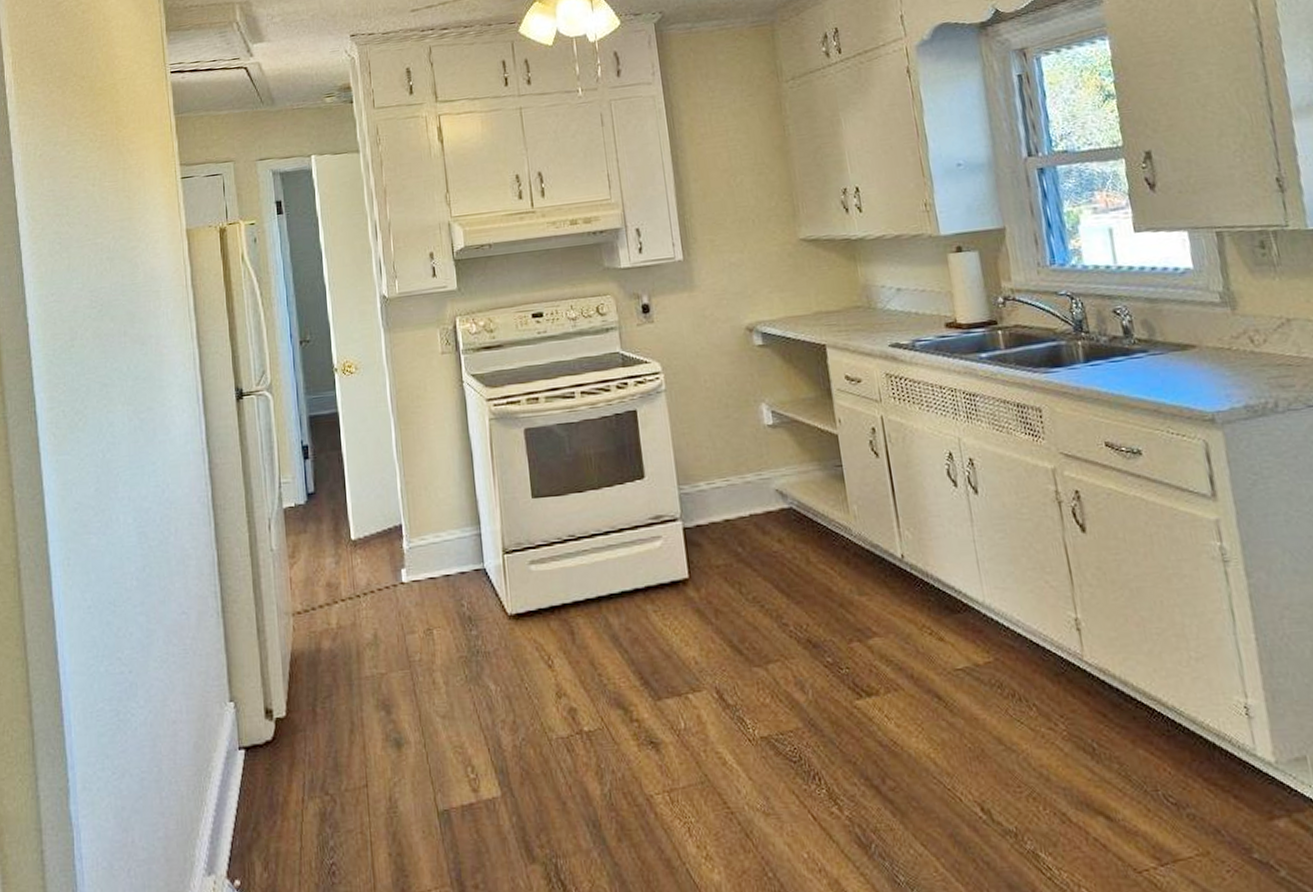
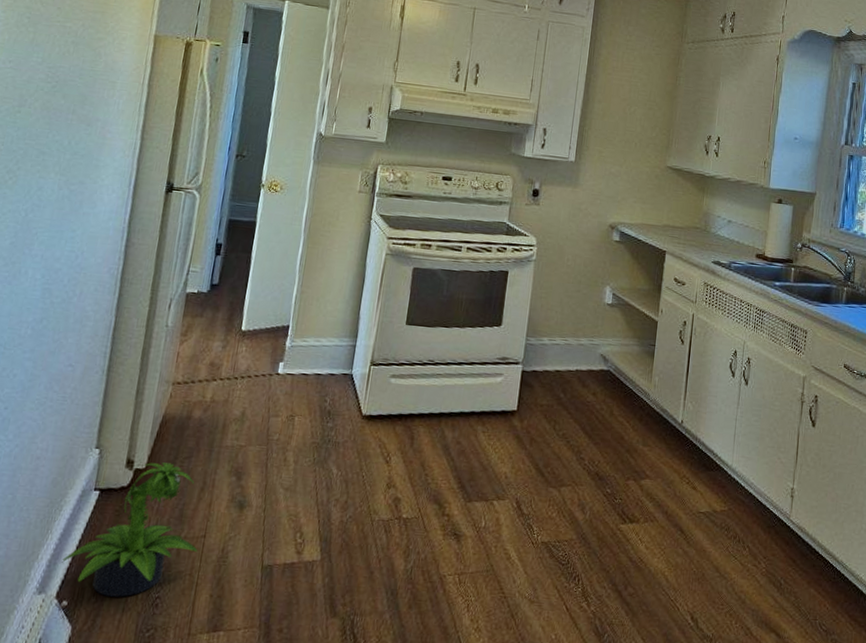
potted plant: none [223,706,363,869] -> present [60,462,198,597]

